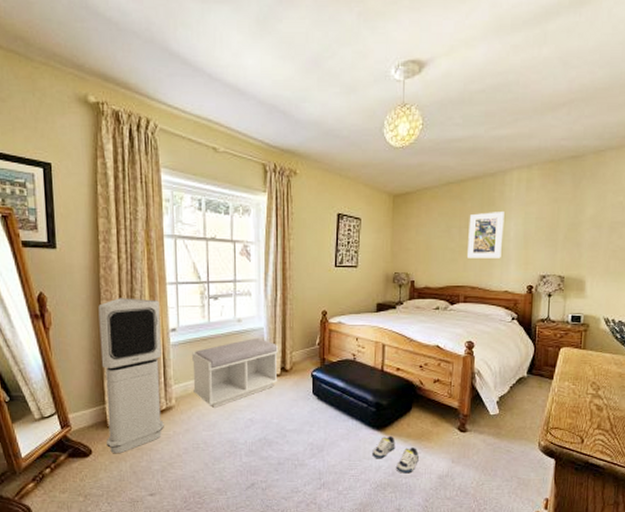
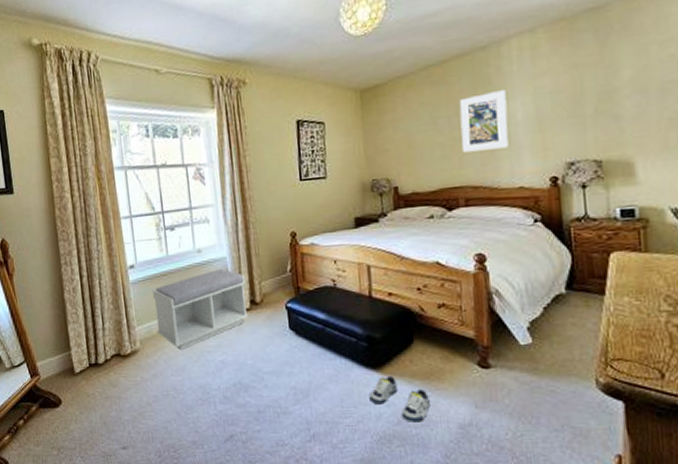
air purifier: present [98,298,164,454] -> none [56,236,131,404]

